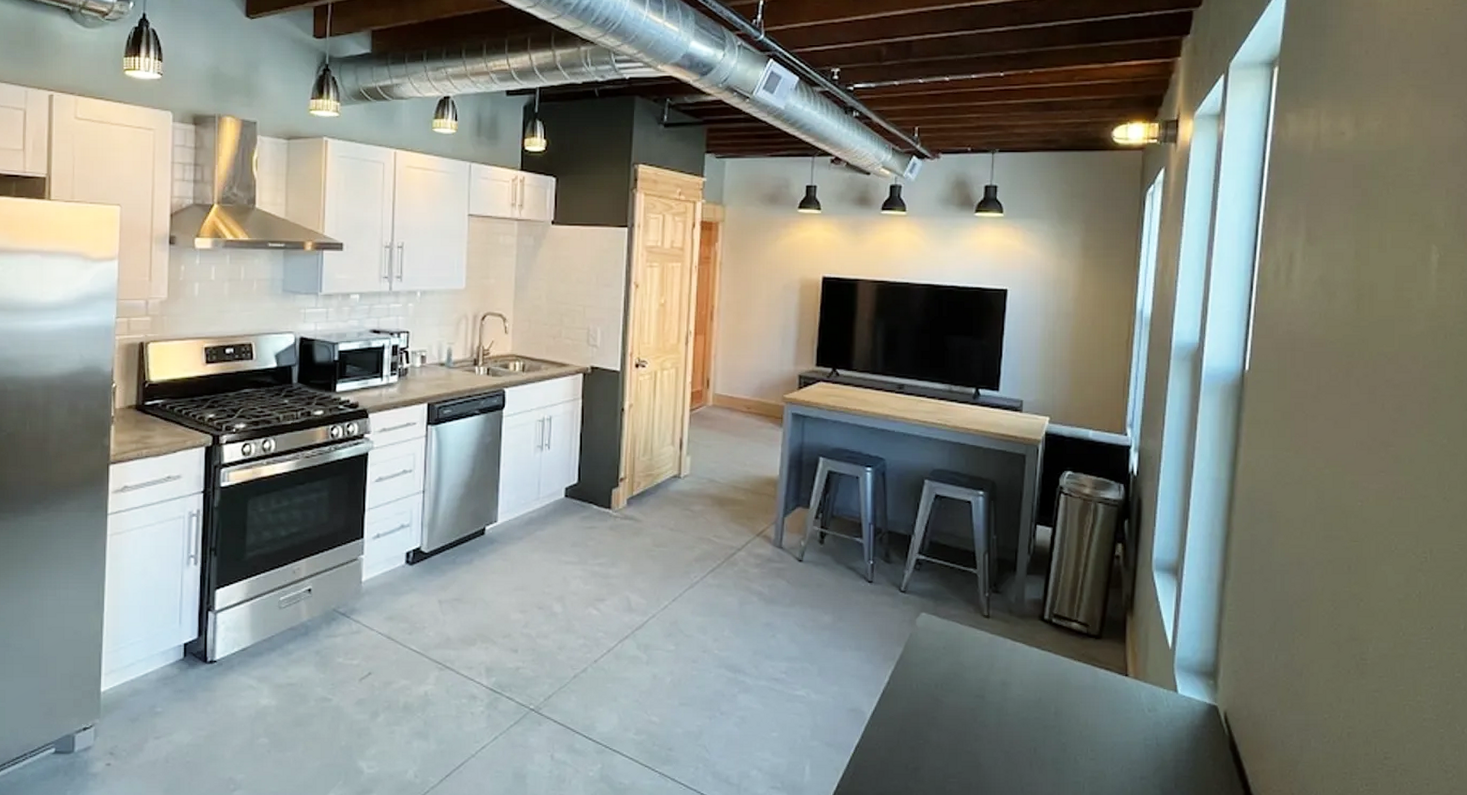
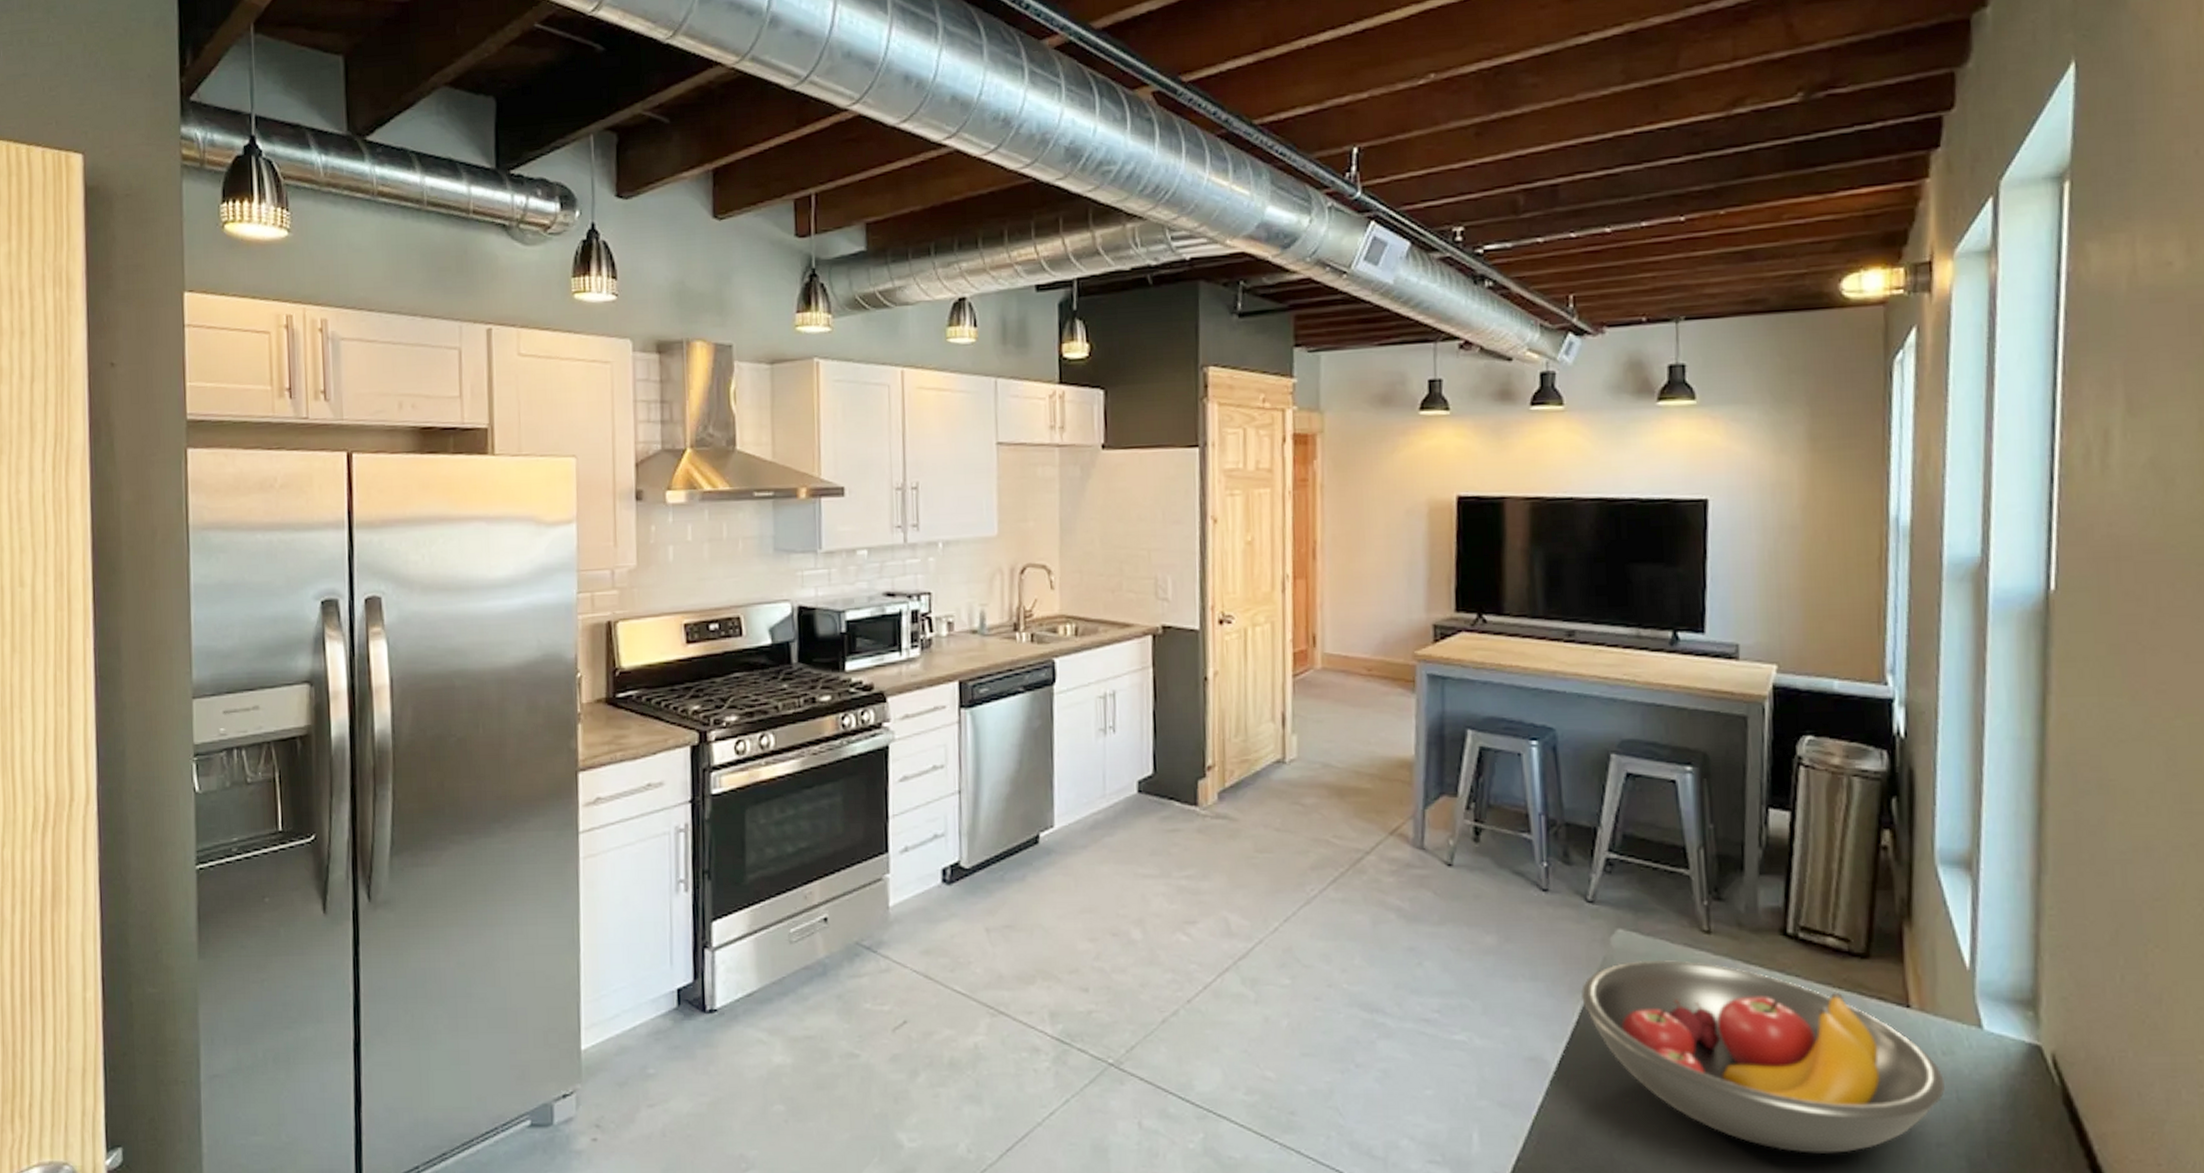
fruit bowl: none [891,636,1149,784] -> present [1581,959,1946,1154]

